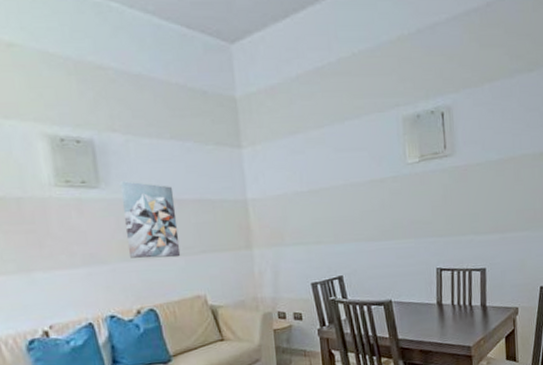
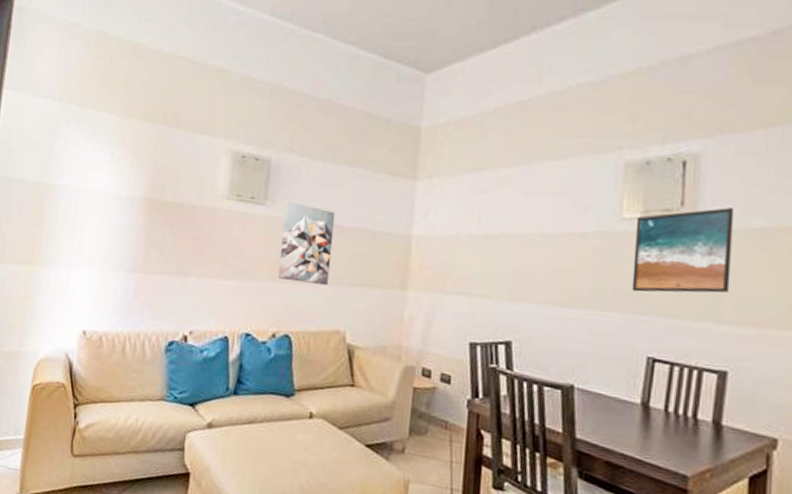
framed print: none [416,147,481,221] -> present [631,208,734,293]

